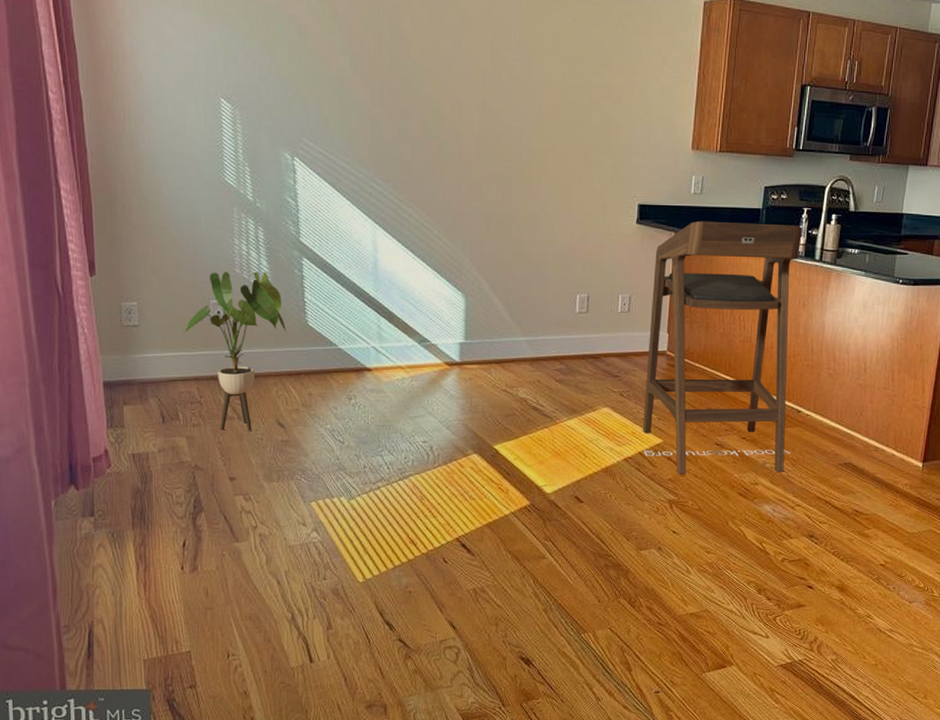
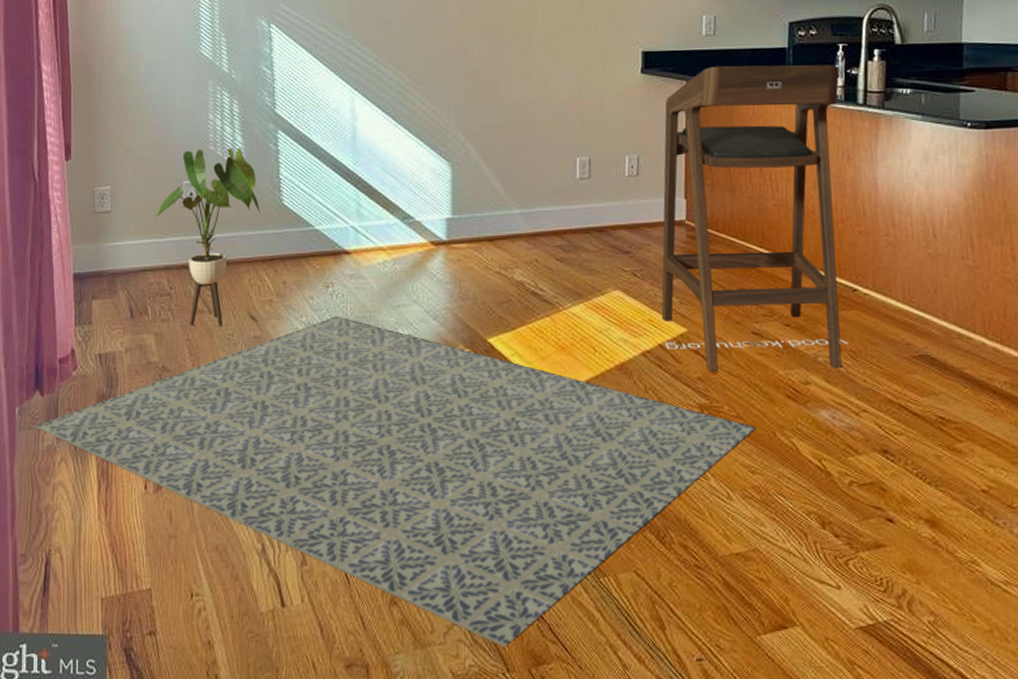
area rug: none [72,424,713,689] -> present [35,316,756,648]

